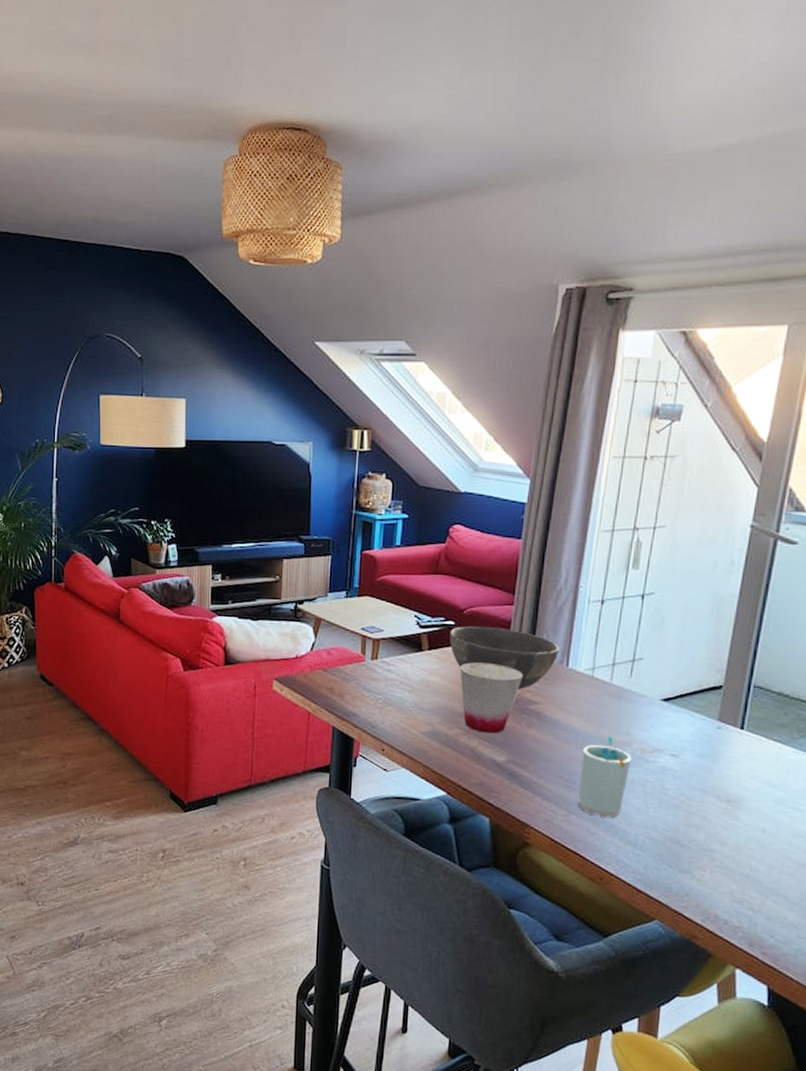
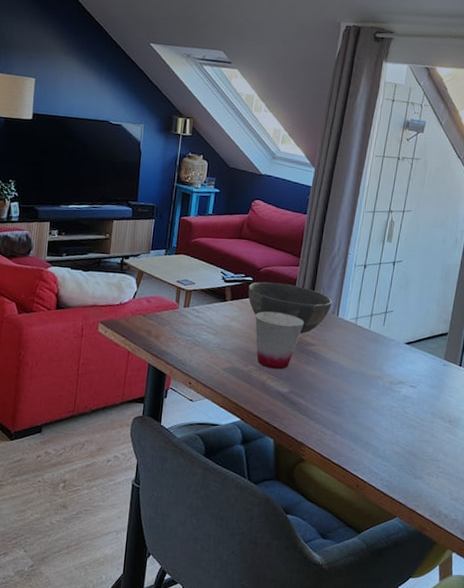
cup: present [577,735,632,818] -> none [342,371,383,437]

